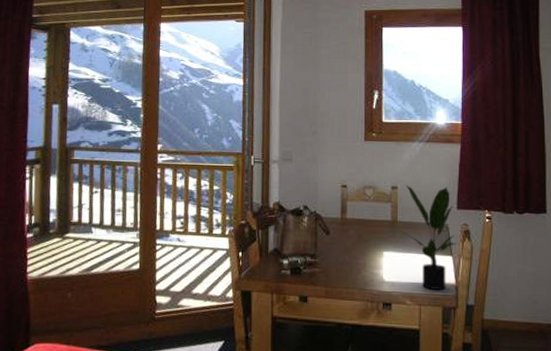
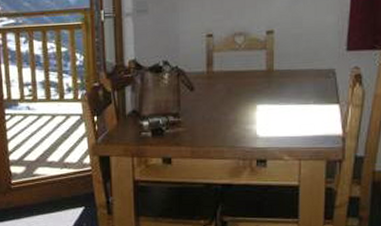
potted plant: present [398,185,458,290] -> none [274,25,347,142]

